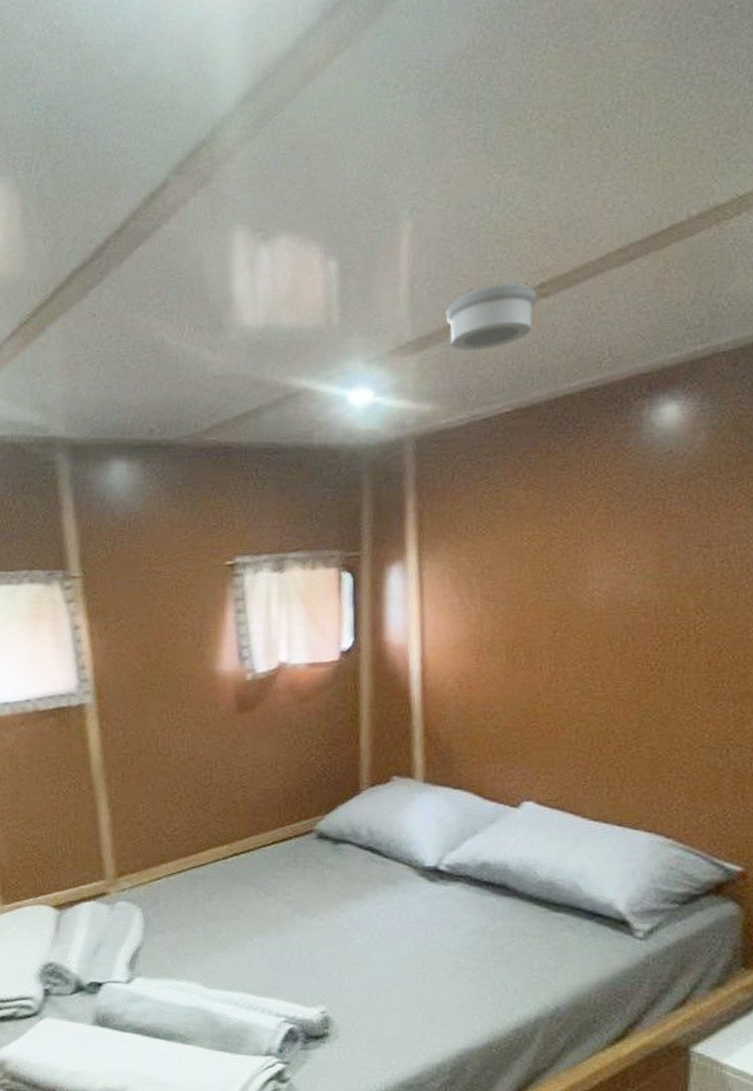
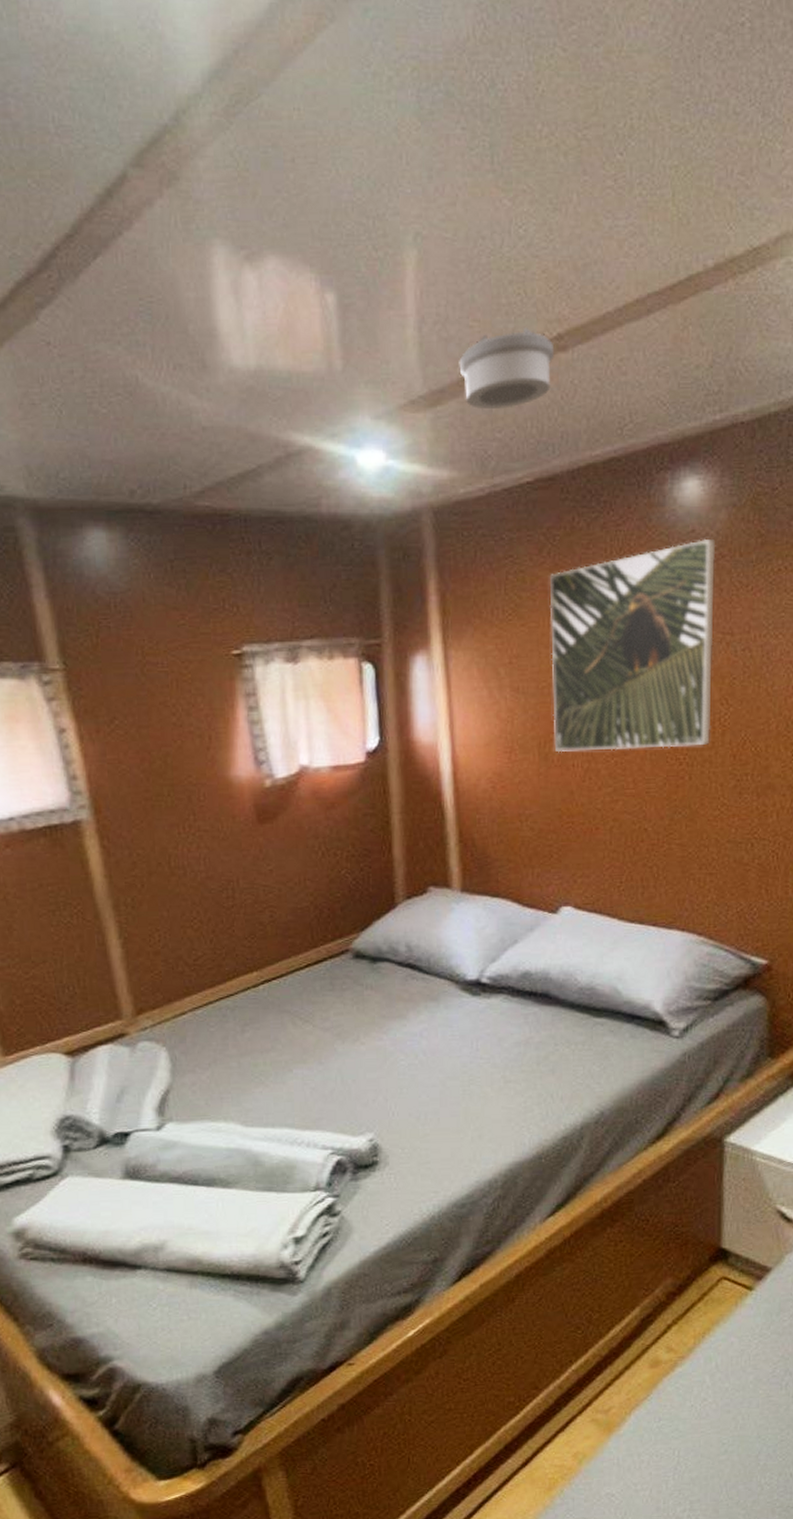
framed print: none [522,459,695,656] -> present [549,539,716,753]

